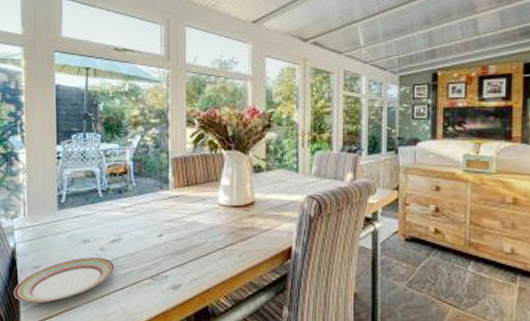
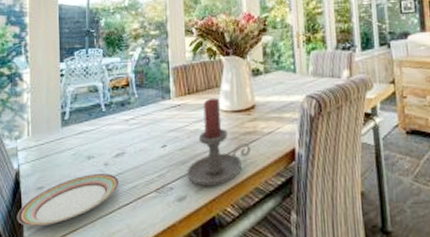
candle holder: none [182,191,247,278] -> present [186,97,251,187]

